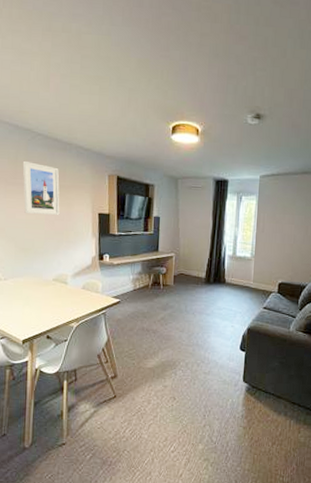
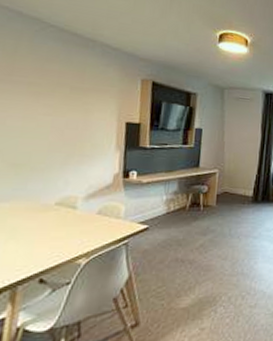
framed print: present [22,160,60,215] -> none [20,54,76,123]

